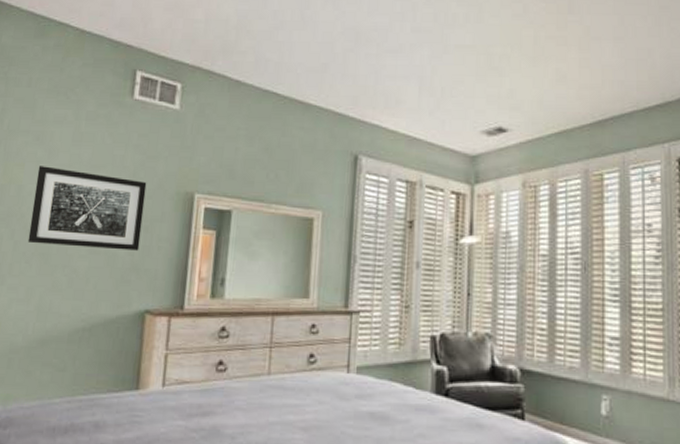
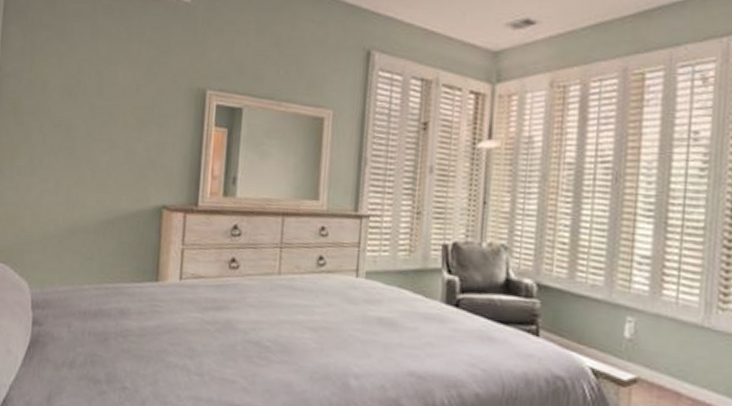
wall art: present [27,166,147,251] -> none [54,60,161,147]

